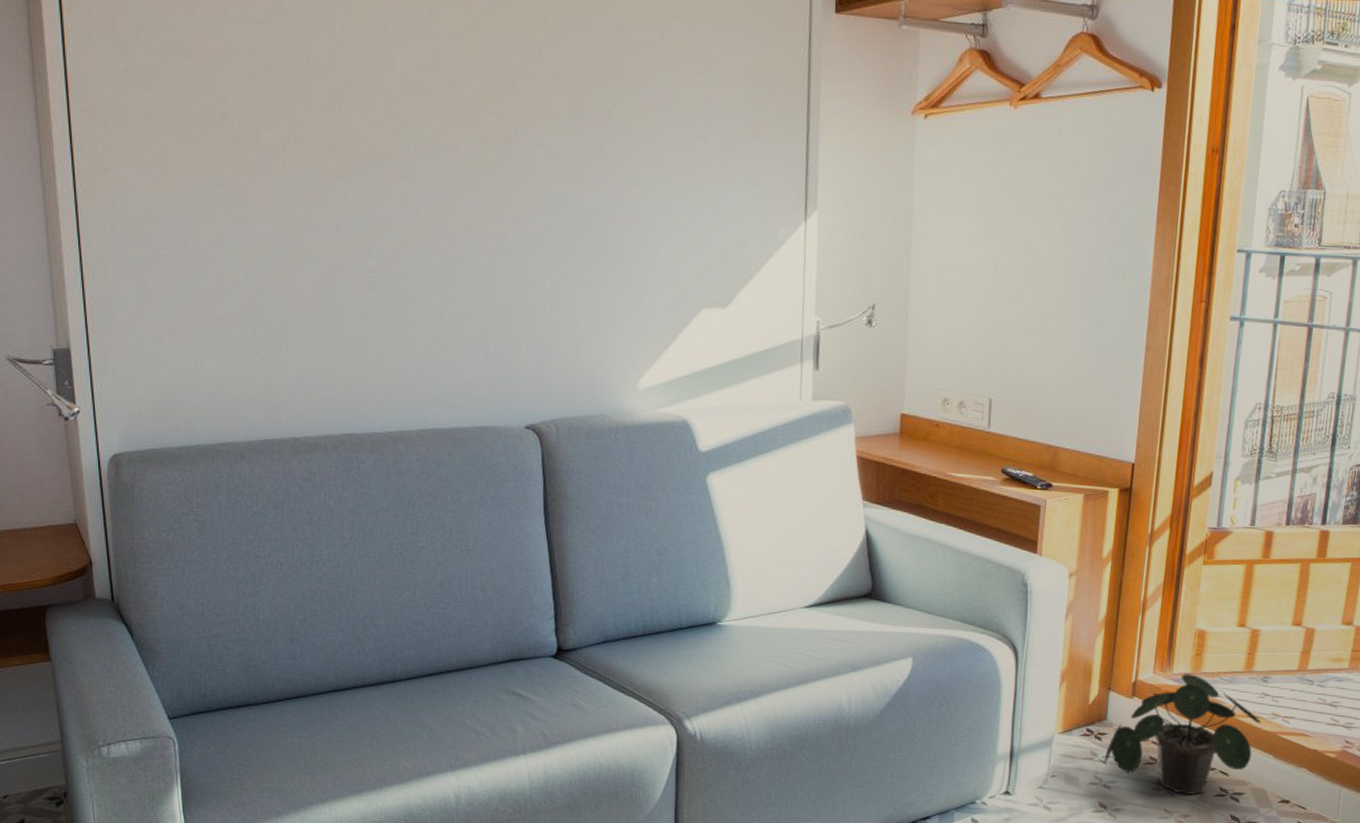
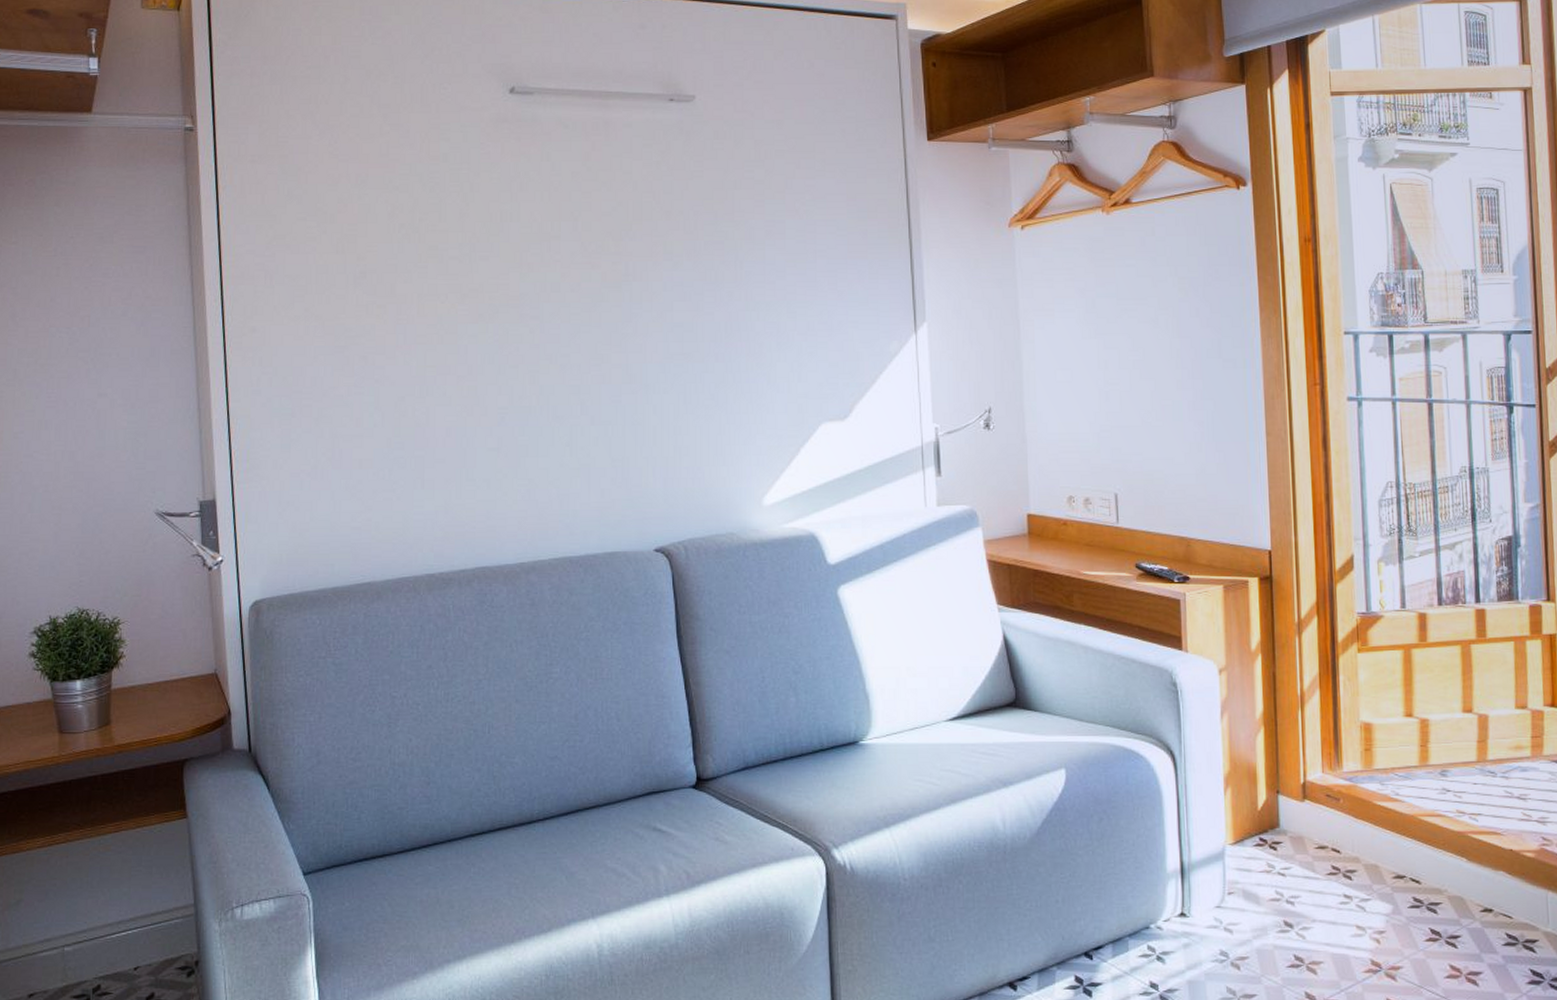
potted plant: present [1103,674,1262,796] -> none [1282,771,1447,908]

